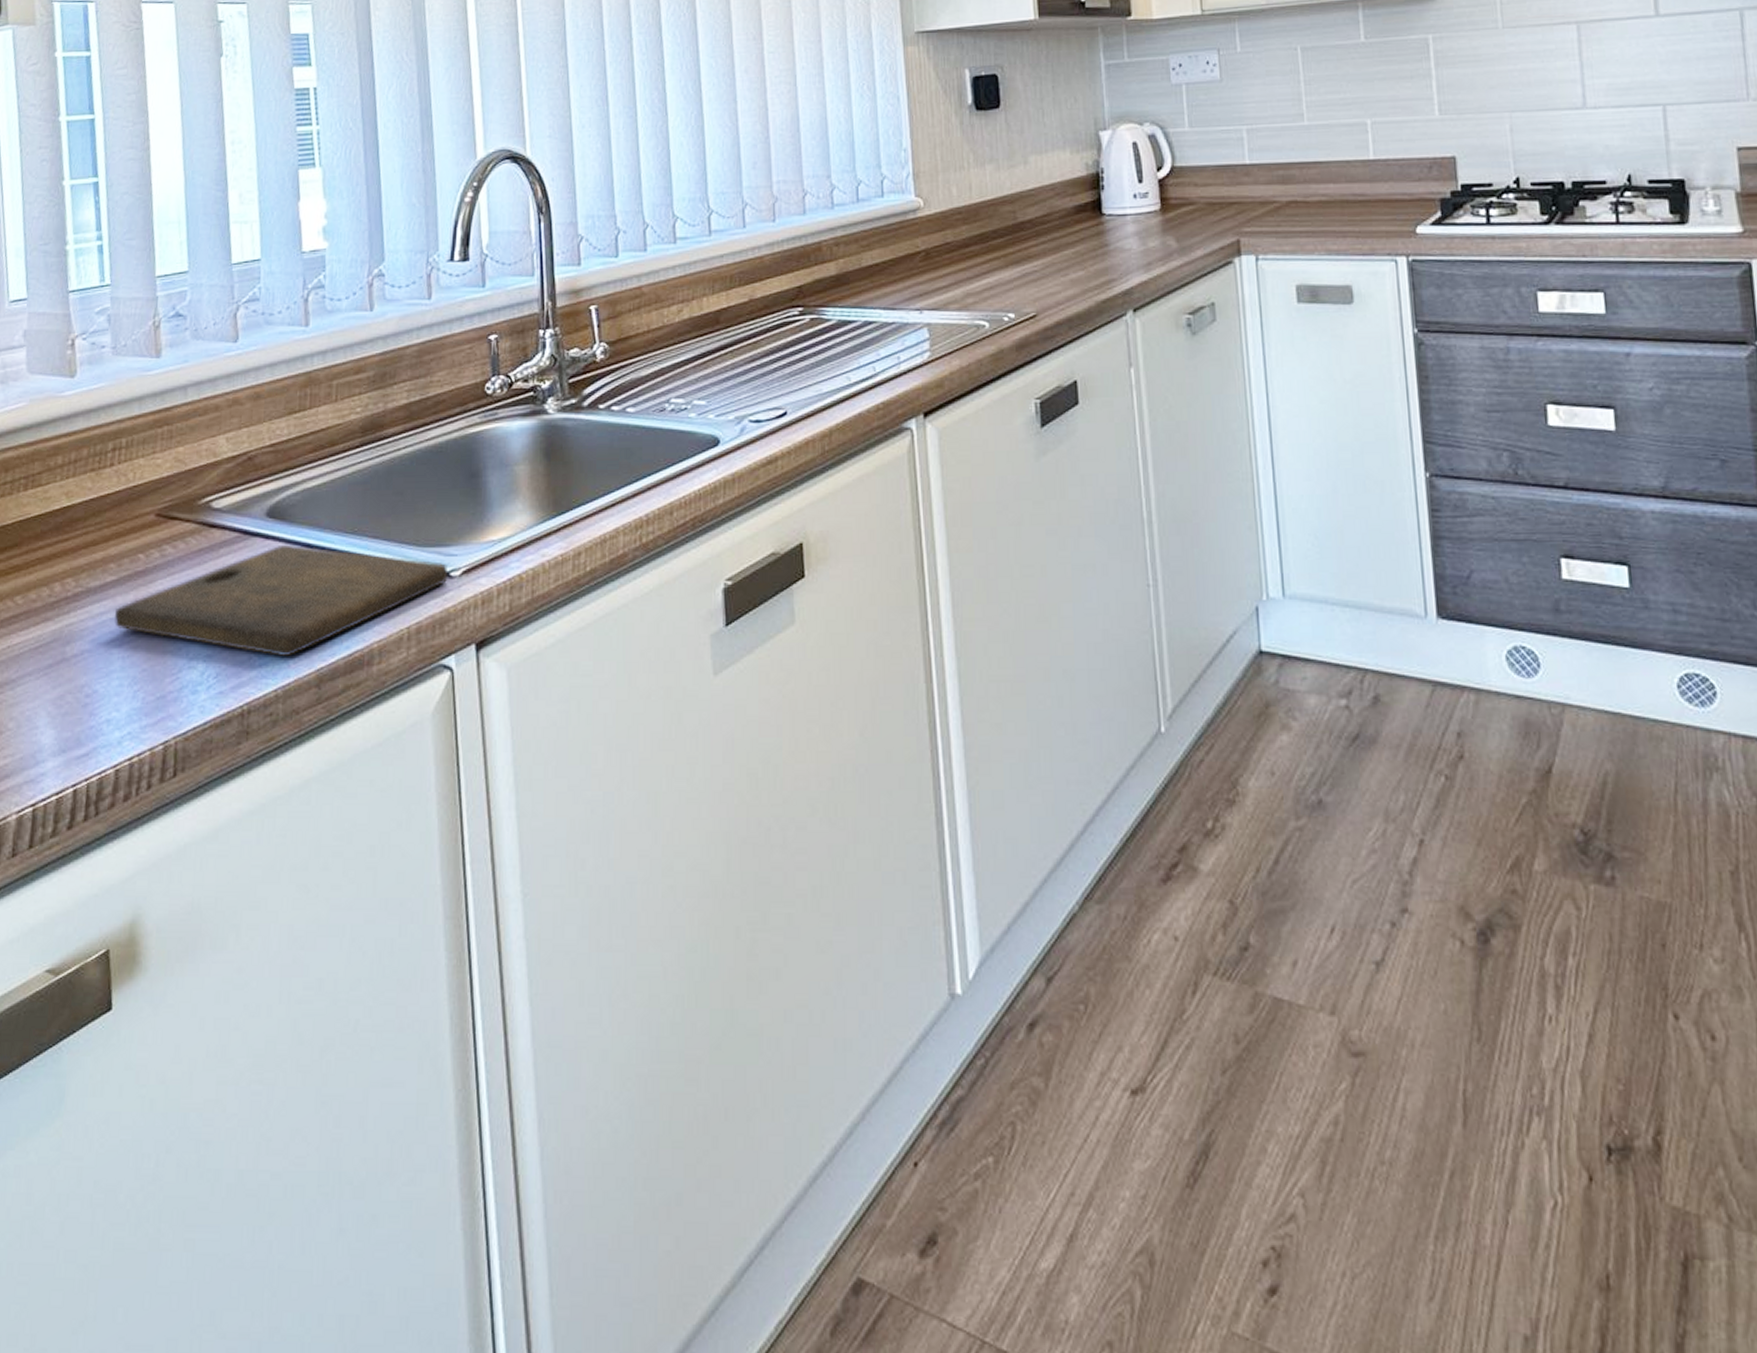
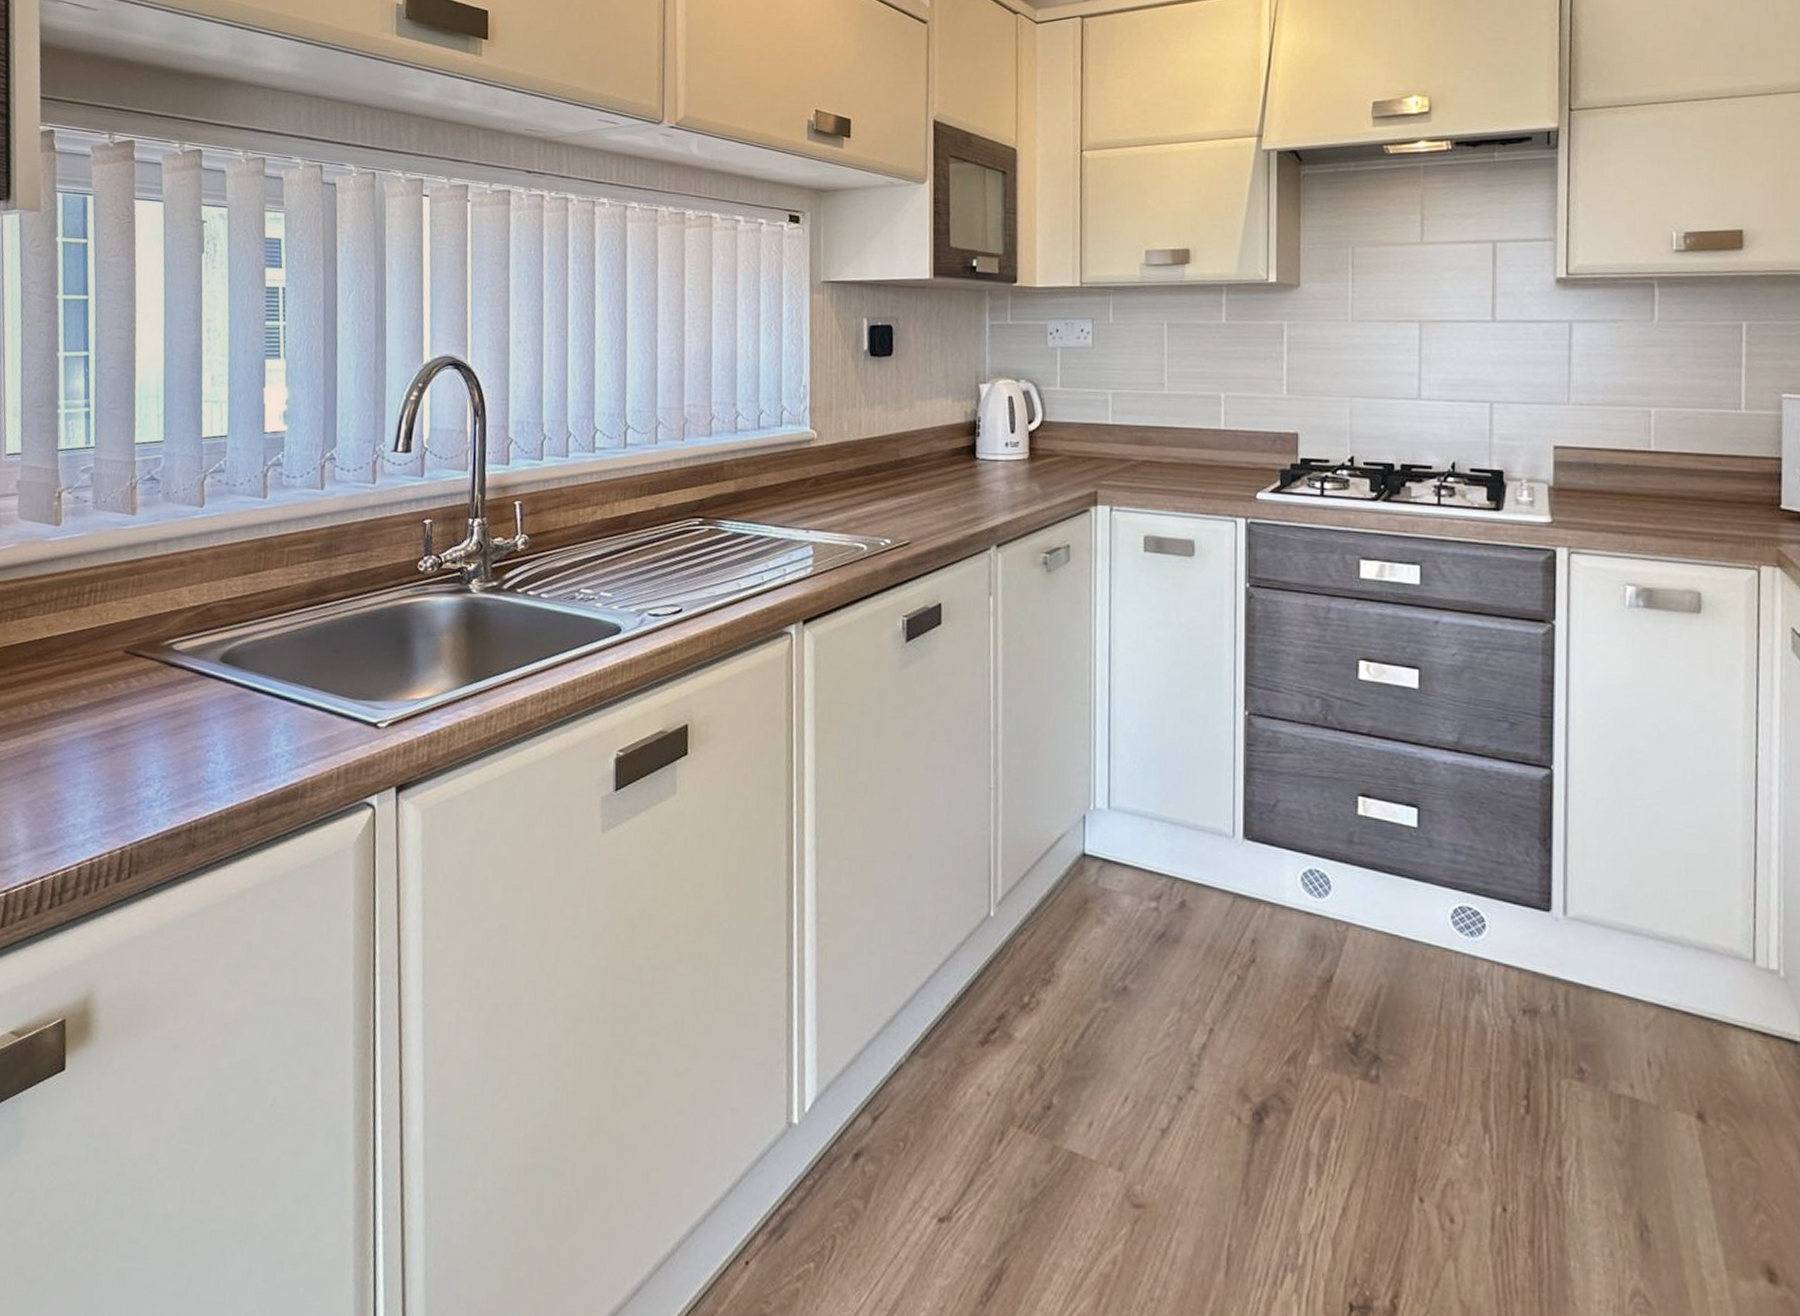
cutting board: present [114,544,448,656] -> none [84,686,376,783]

